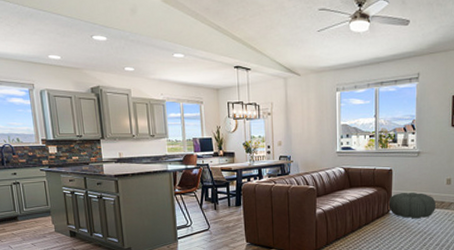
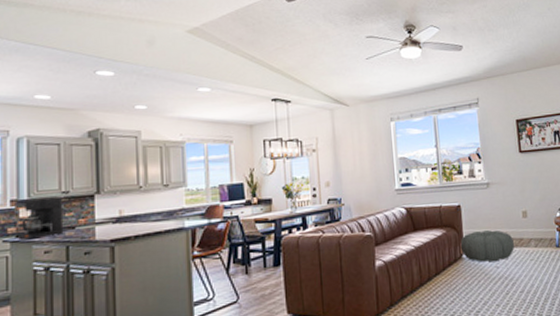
coffee maker: none [50,140,81,170] -> present [18,198,64,241]

